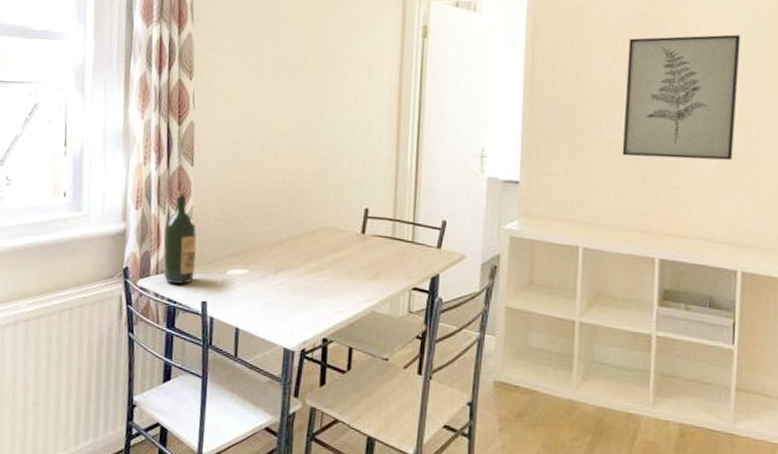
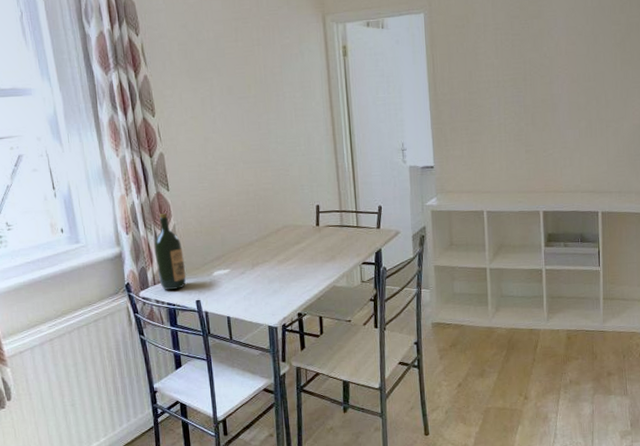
wall art: present [622,34,741,160] -> none [506,25,590,135]

